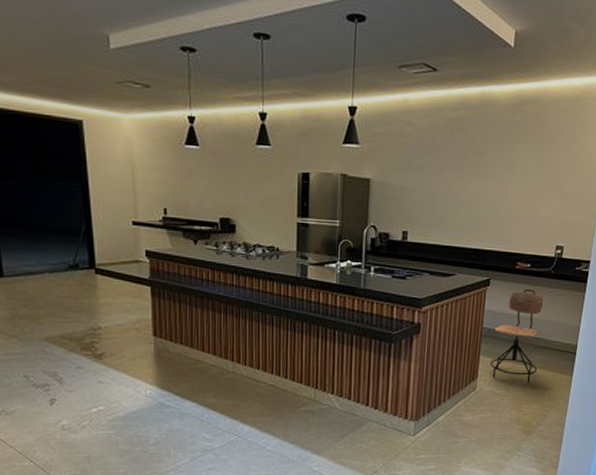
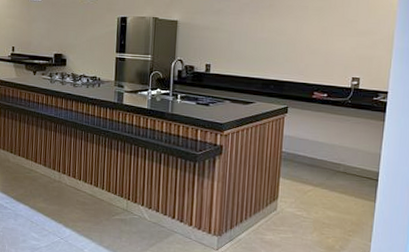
chair: present [489,289,543,384] -> none [289,116,341,208]

